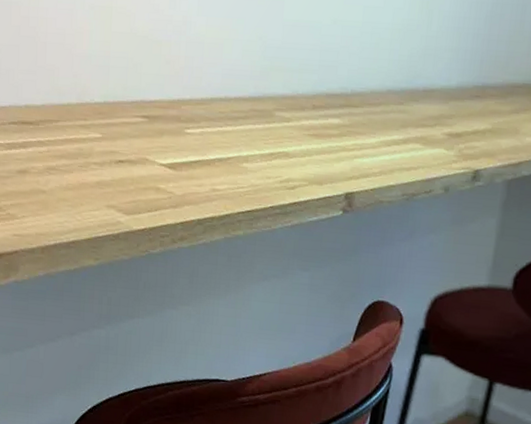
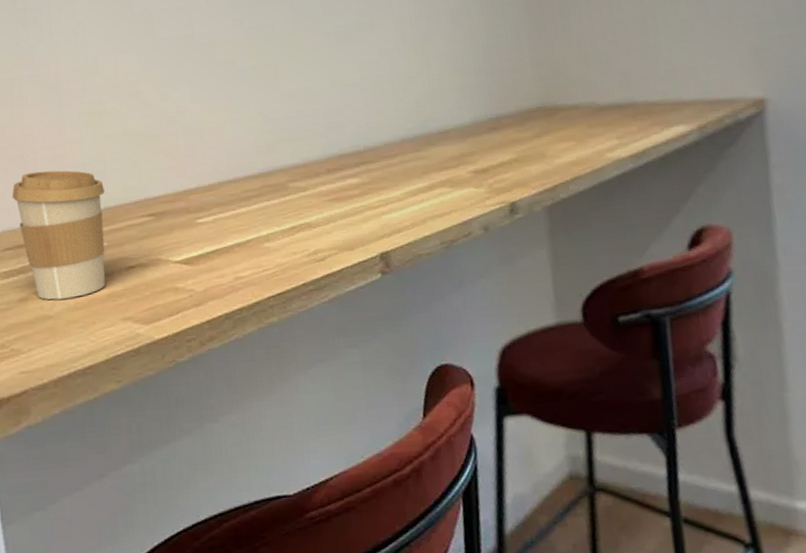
coffee cup: none [21,55,106,179] -> present [12,170,106,300]

